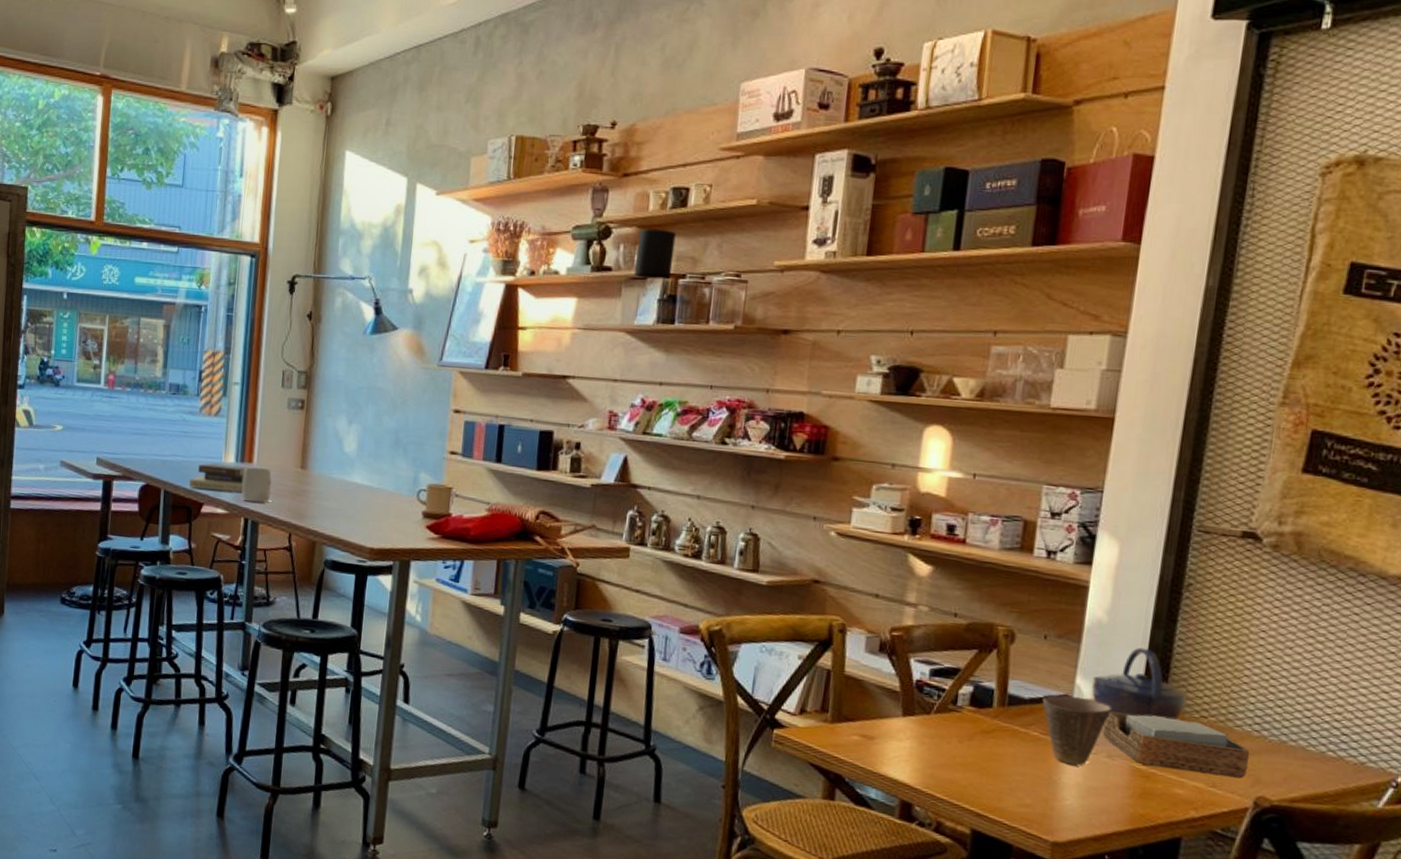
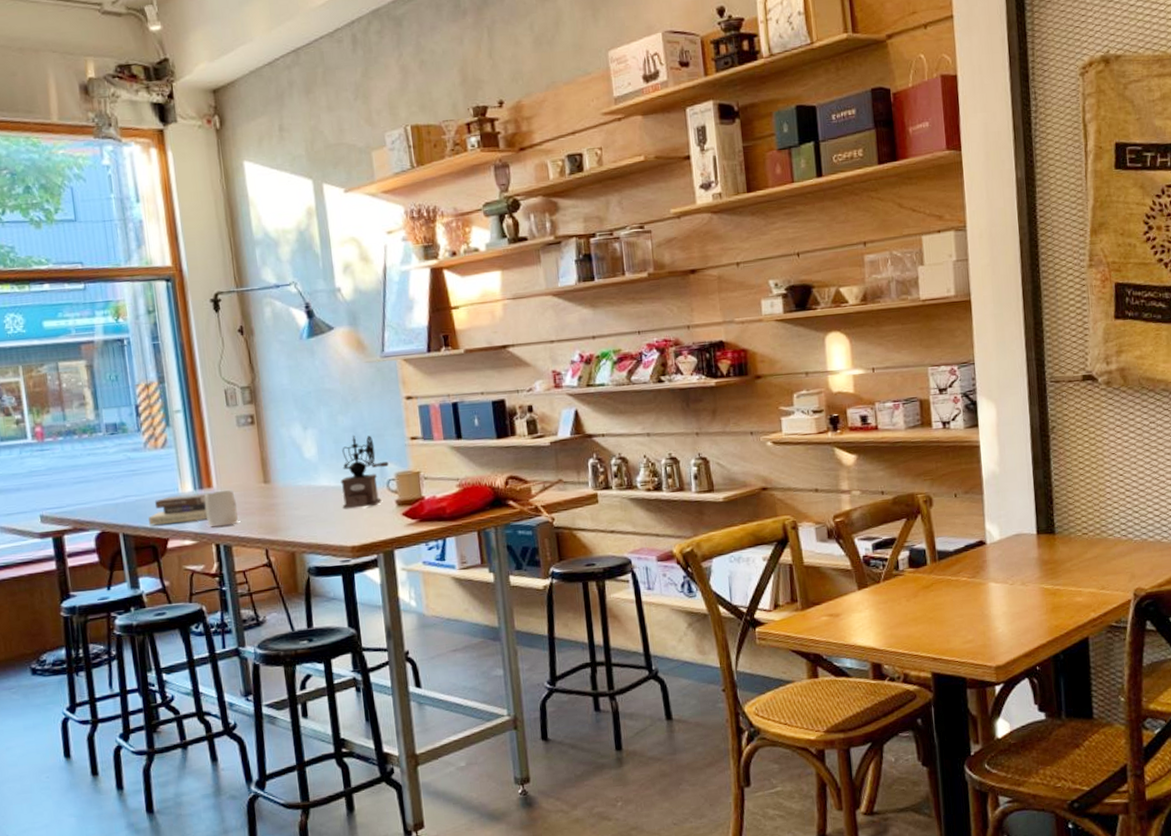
coffee grinder: none [369,438,424,513] -> present [340,435,389,509]
pen holder: present [633,229,676,280] -> none [545,195,582,243]
cup: present [1042,695,1111,766] -> none [964,539,1017,598]
teapot: present [1091,647,1188,720] -> none [998,487,1070,547]
napkin holder: present [1102,711,1250,779] -> none [1013,539,1124,584]

